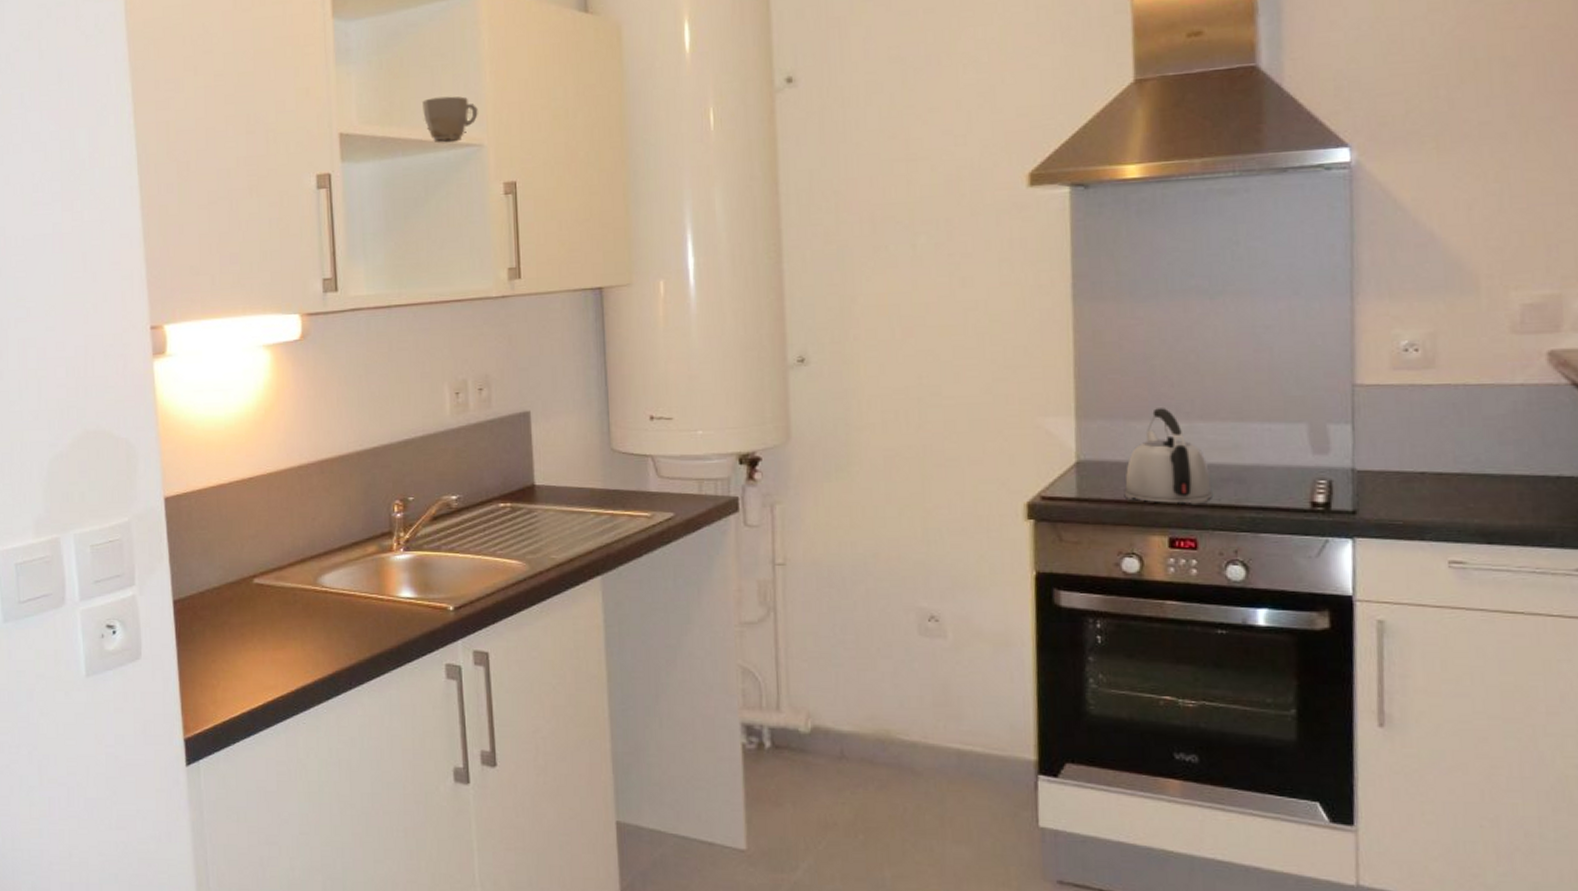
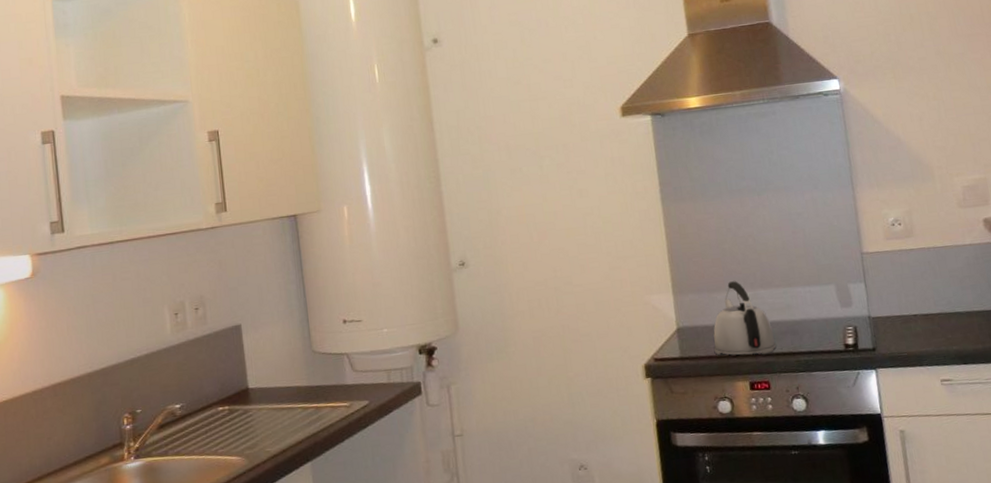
cup: present [422,96,478,144] -> none [134,61,183,101]

